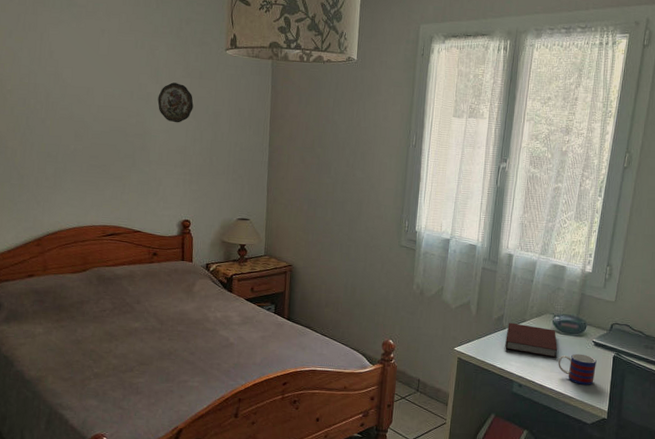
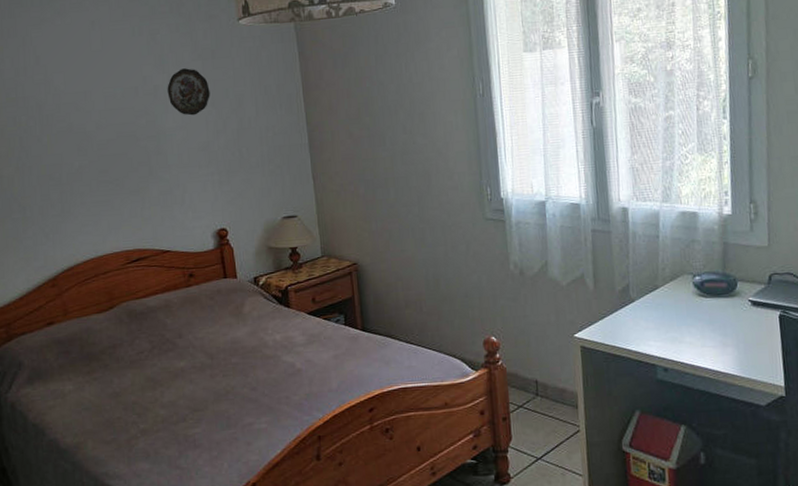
notebook: present [505,322,557,358] -> none [636,292,706,329]
mug: present [558,353,597,385] -> none [709,318,760,358]

